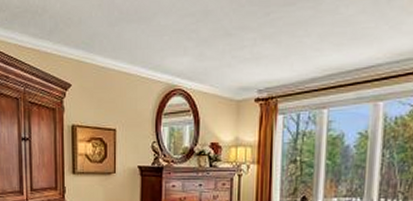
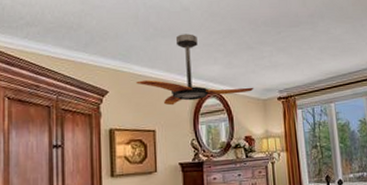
ceiling fan: none [99,17,228,103] -> present [136,34,254,106]

